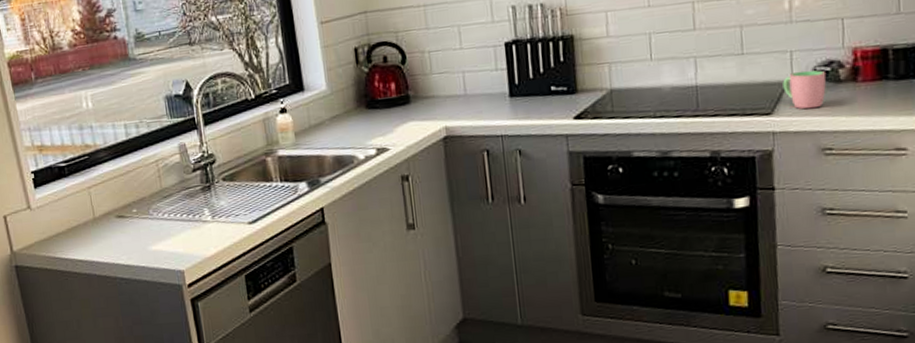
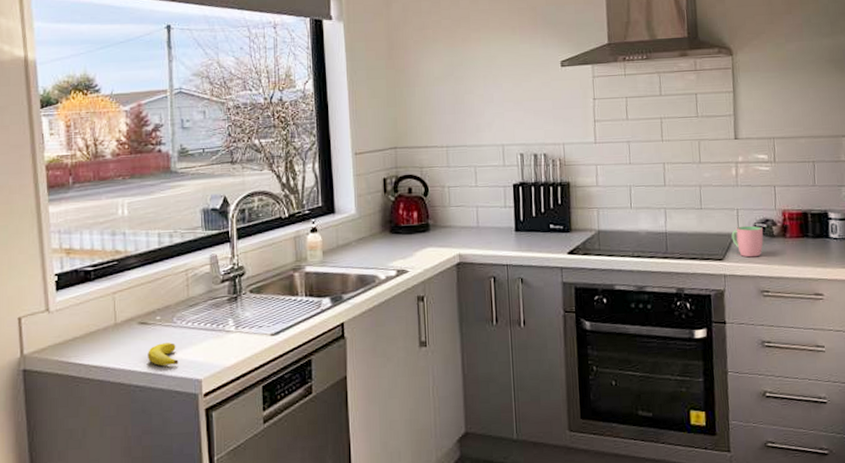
banana: none [128,235,160,258] -> present [148,343,179,366]

